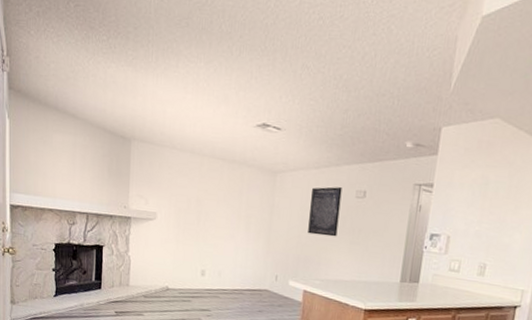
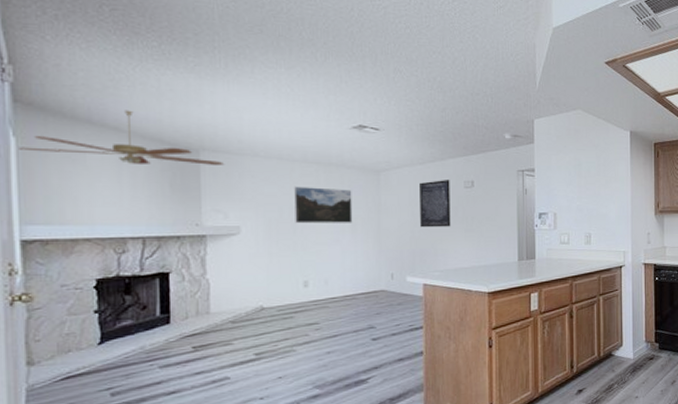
ceiling fan: none [11,99,149,155] -> present [19,110,225,165]
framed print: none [199,180,250,221] -> present [294,186,353,224]

